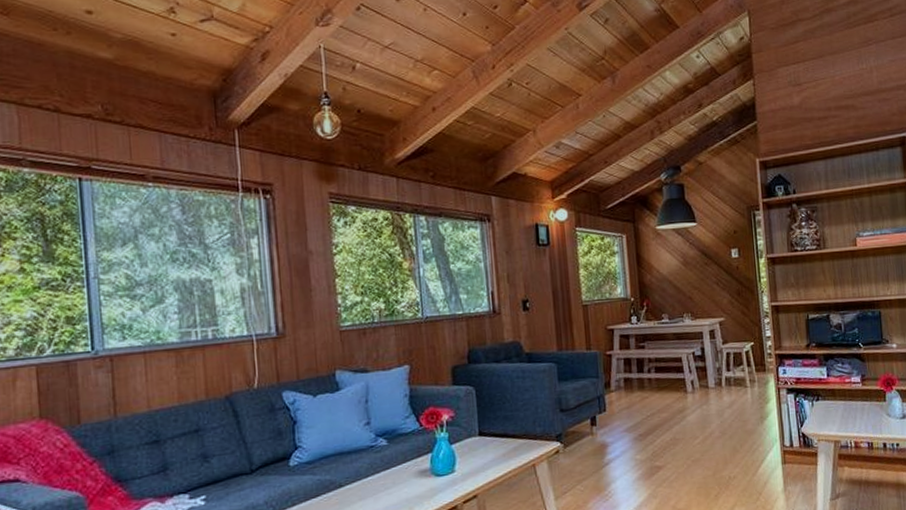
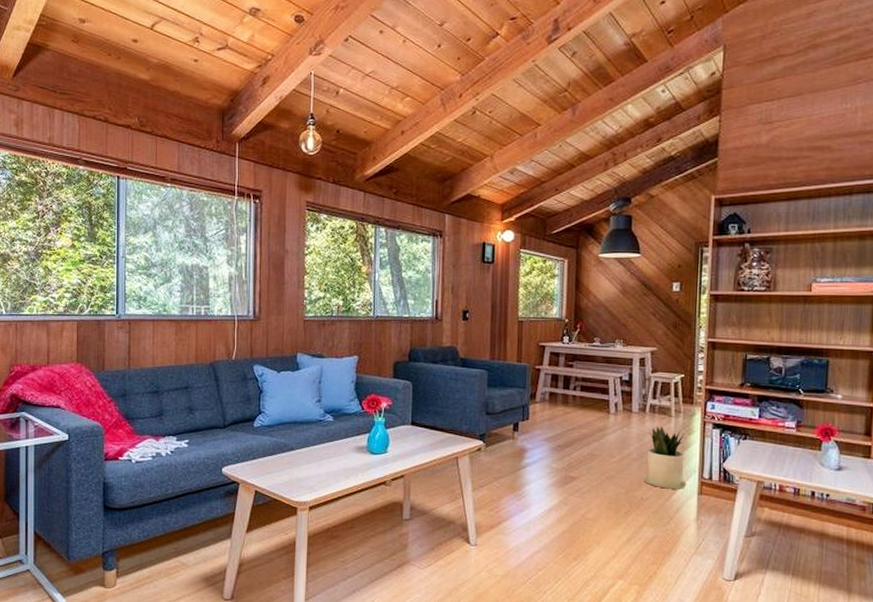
planter: none [728,398,771,464] -> present [643,425,687,490]

